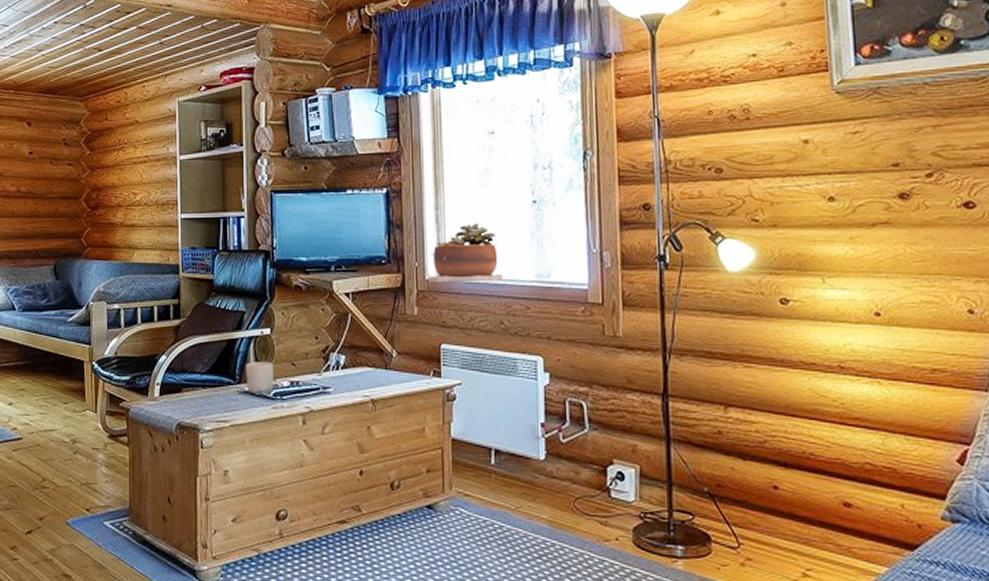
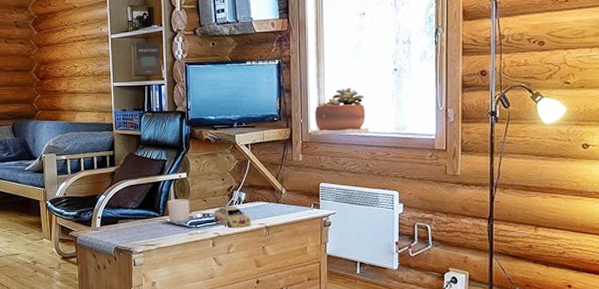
books: none [204,164,241,208] -> present [131,41,162,77]
toy car: none [304,372,353,402] -> present [213,206,252,229]

